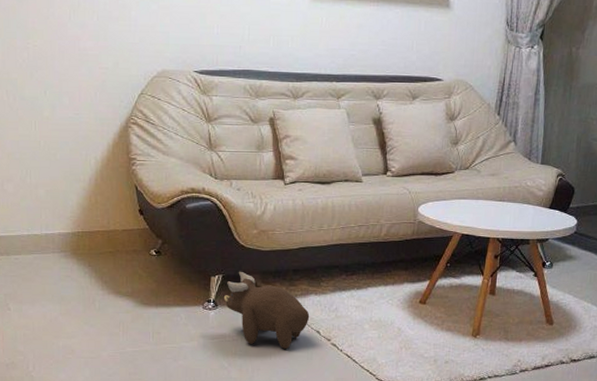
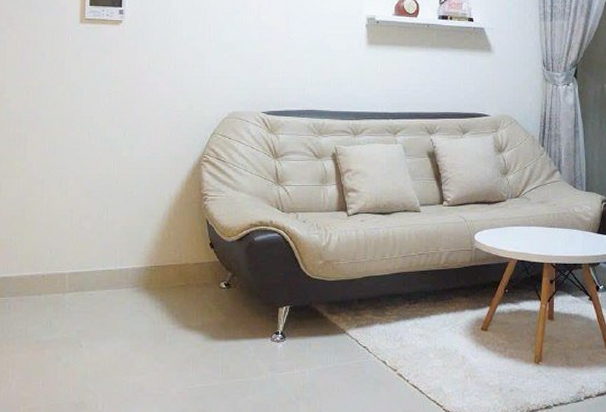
plush toy: present [223,271,310,350] -> none [291,302,376,382]

